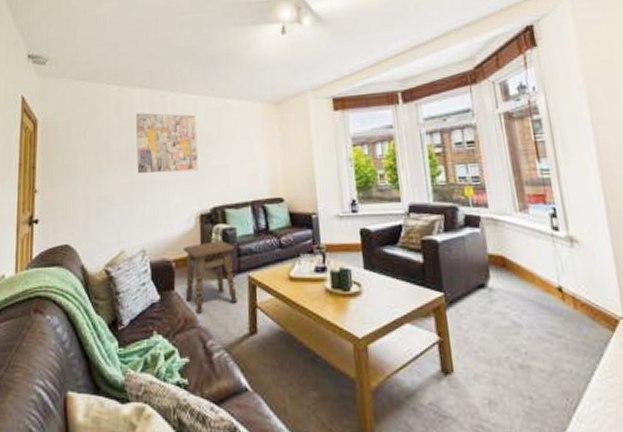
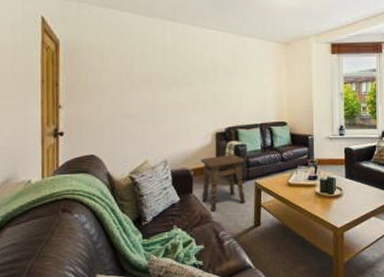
wall art: present [136,113,198,173] -> none [159,42,215,97]

